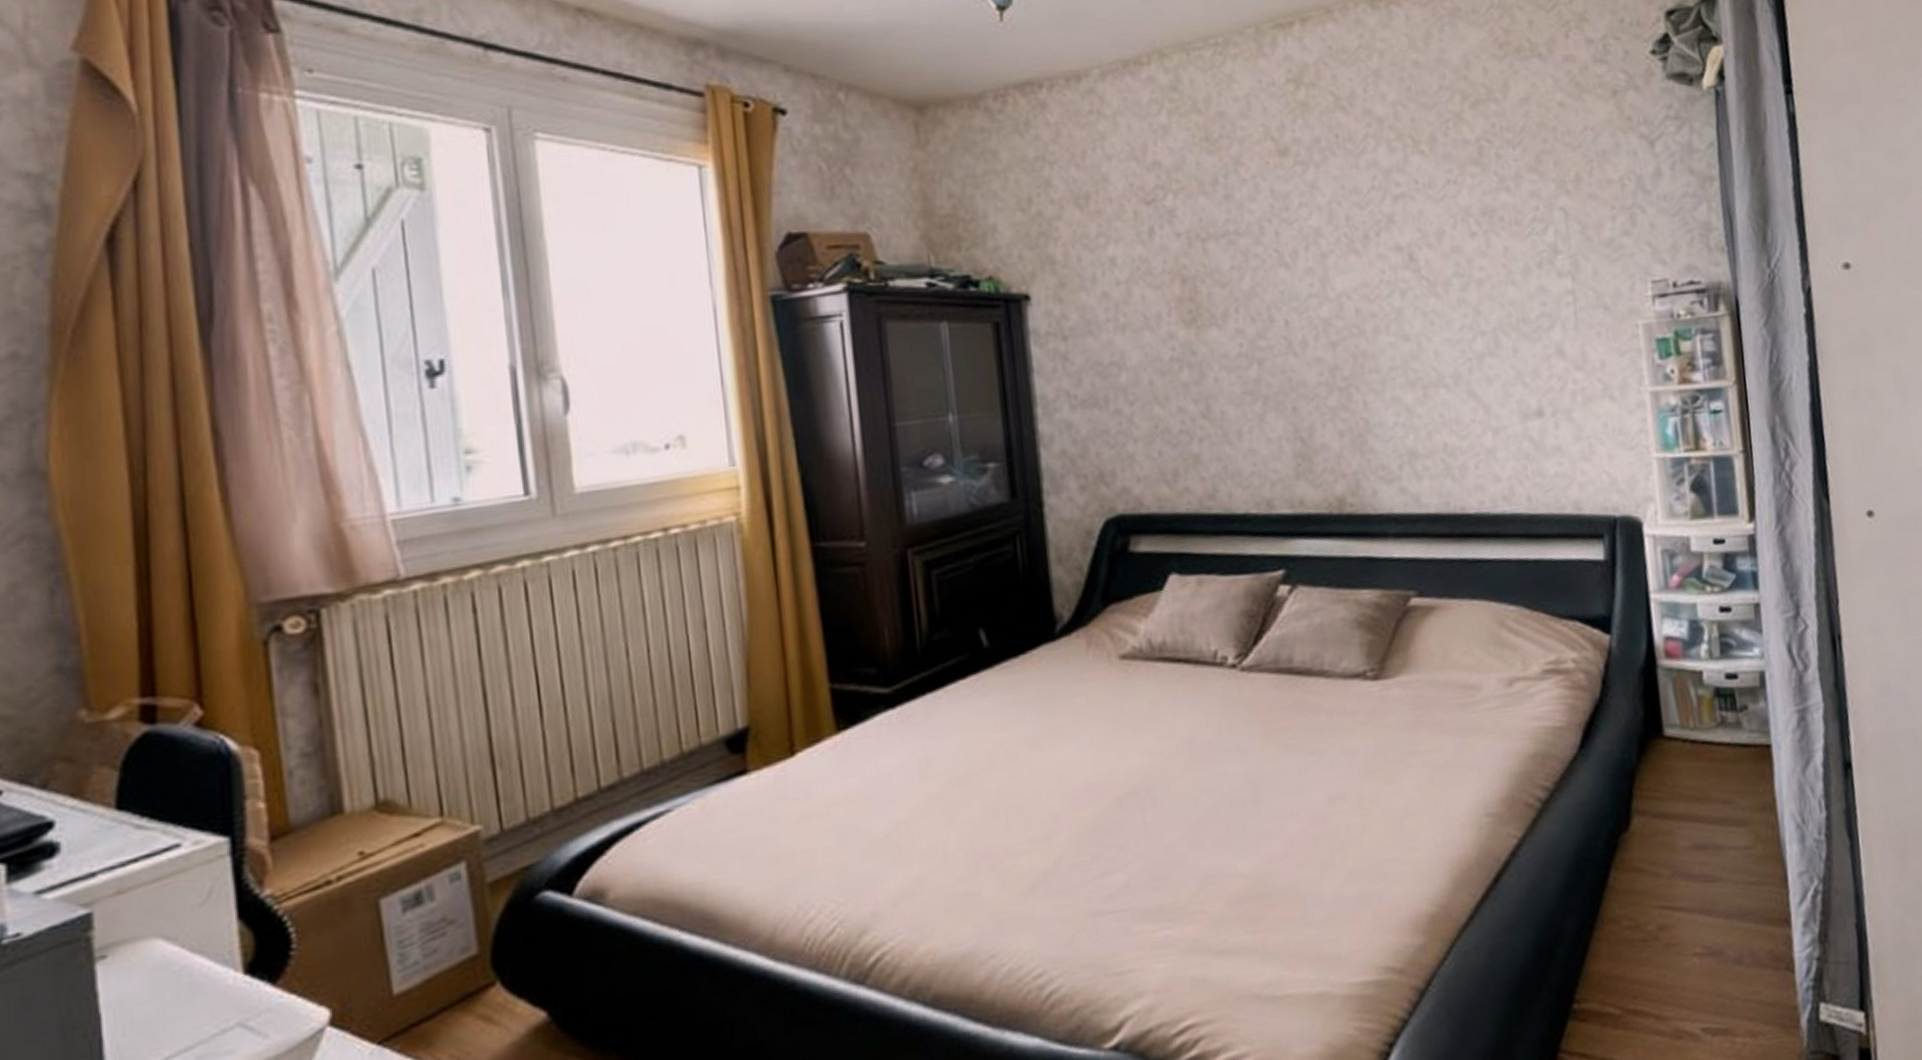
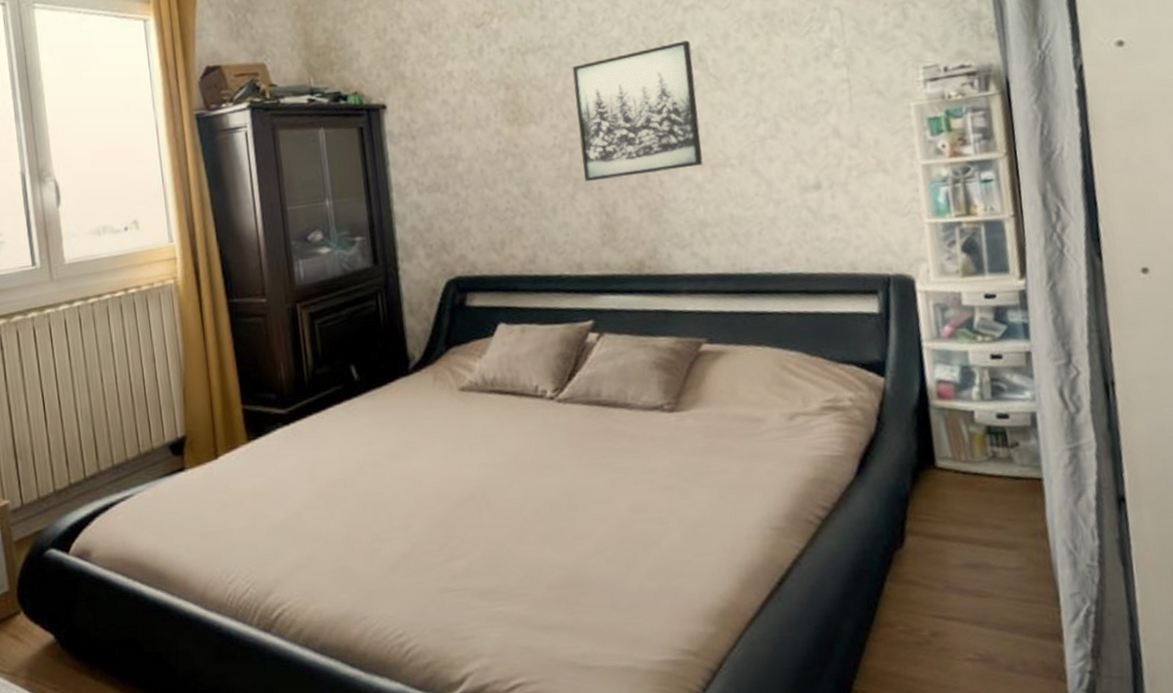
wall art: none [1262,235,1414,400] -> present [572,40,703,182]

